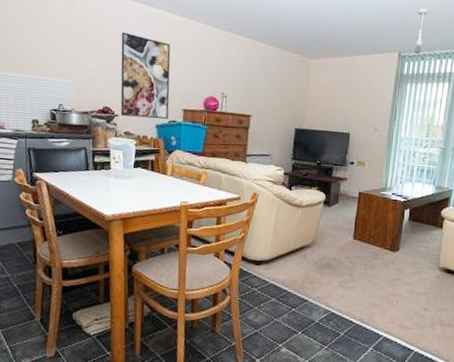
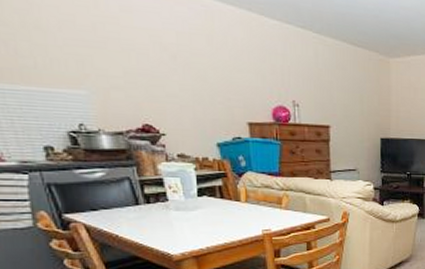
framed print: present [120,32,171,119] -> none [148,25,231,137]

